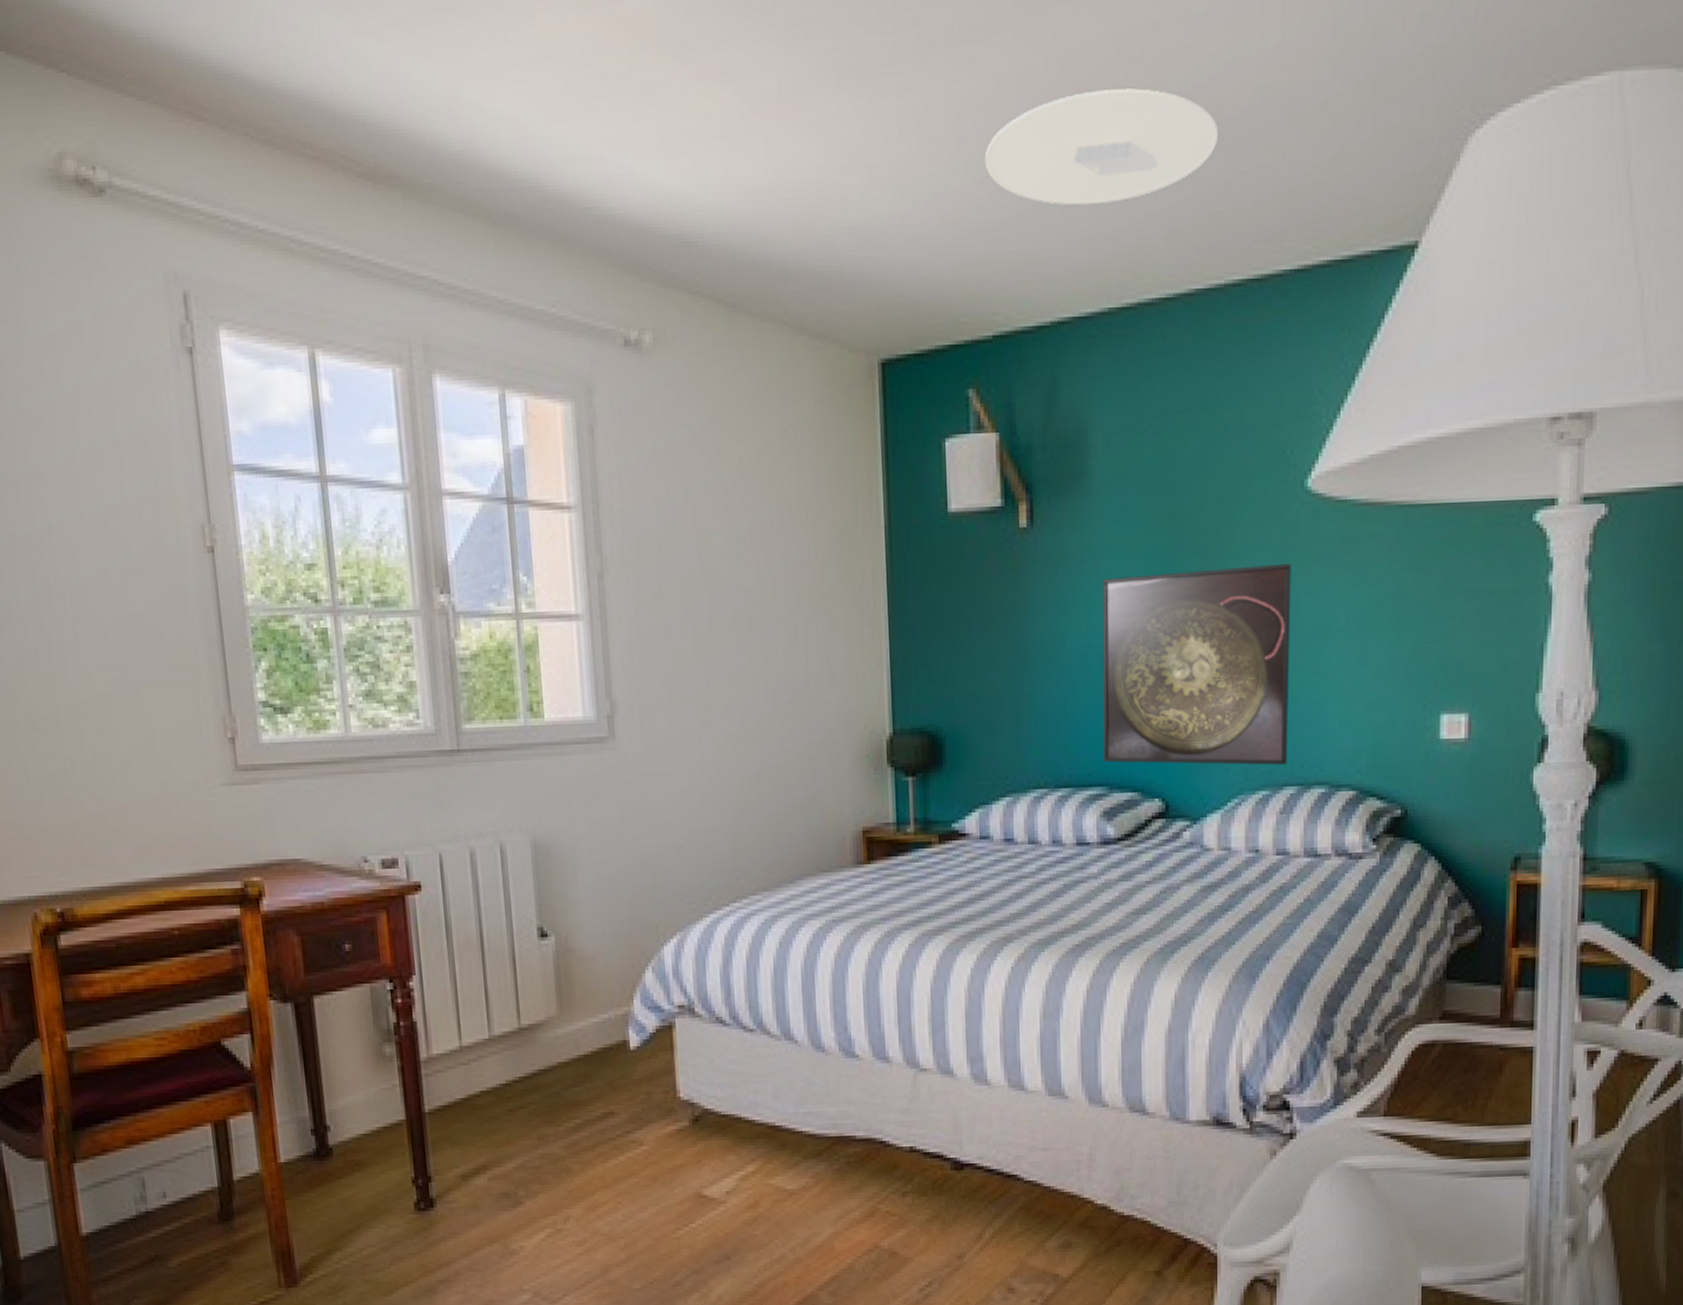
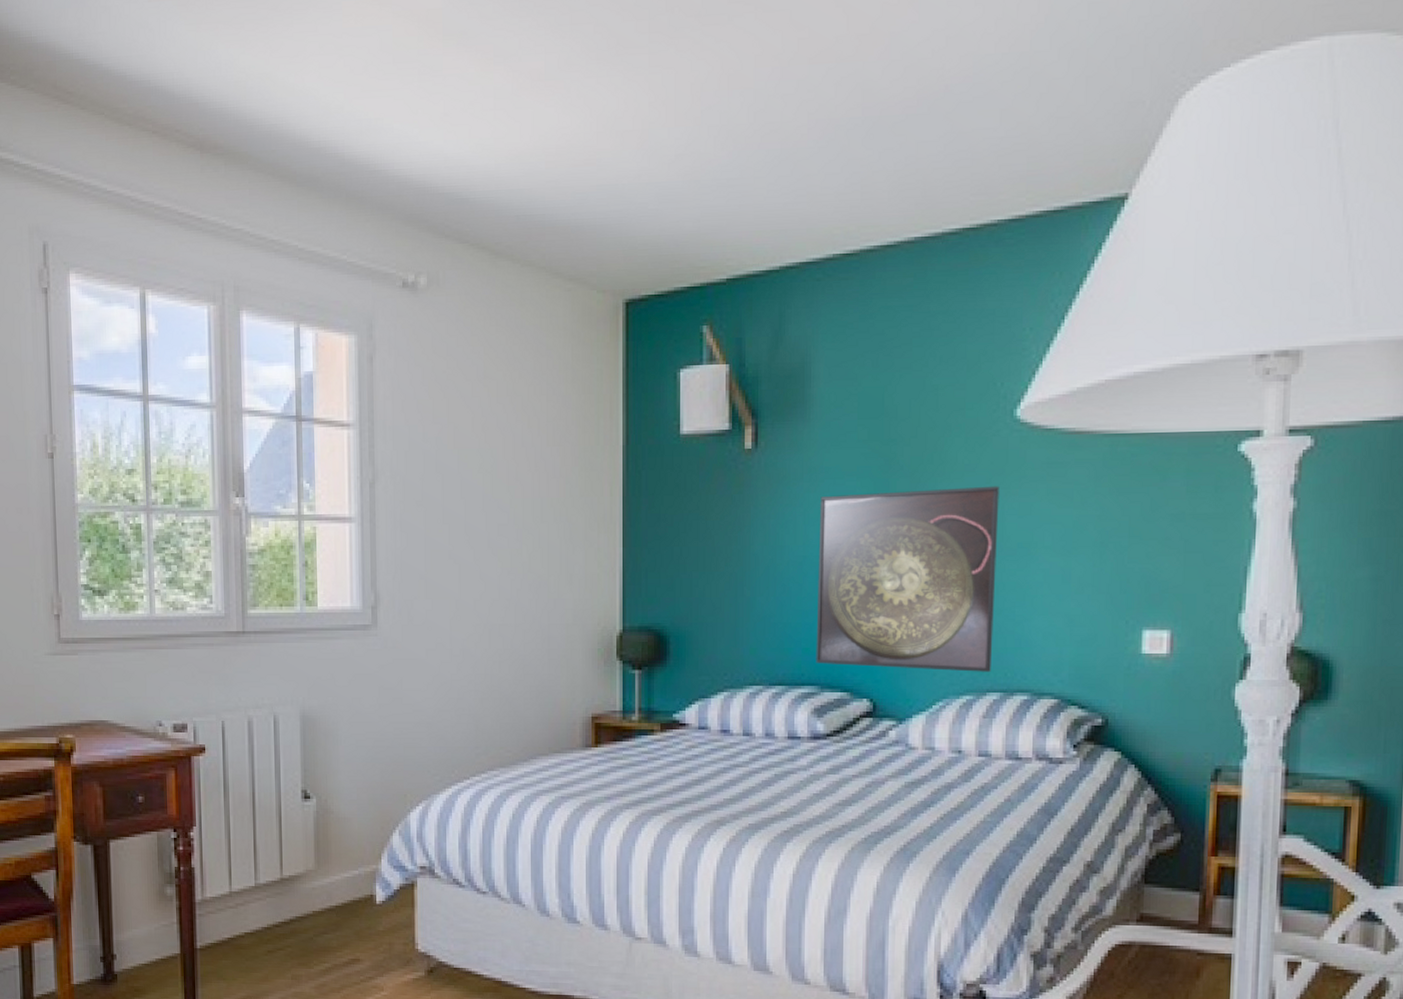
ceiling light: present [984,88,1219,206] -> none [724,61,940,164]

